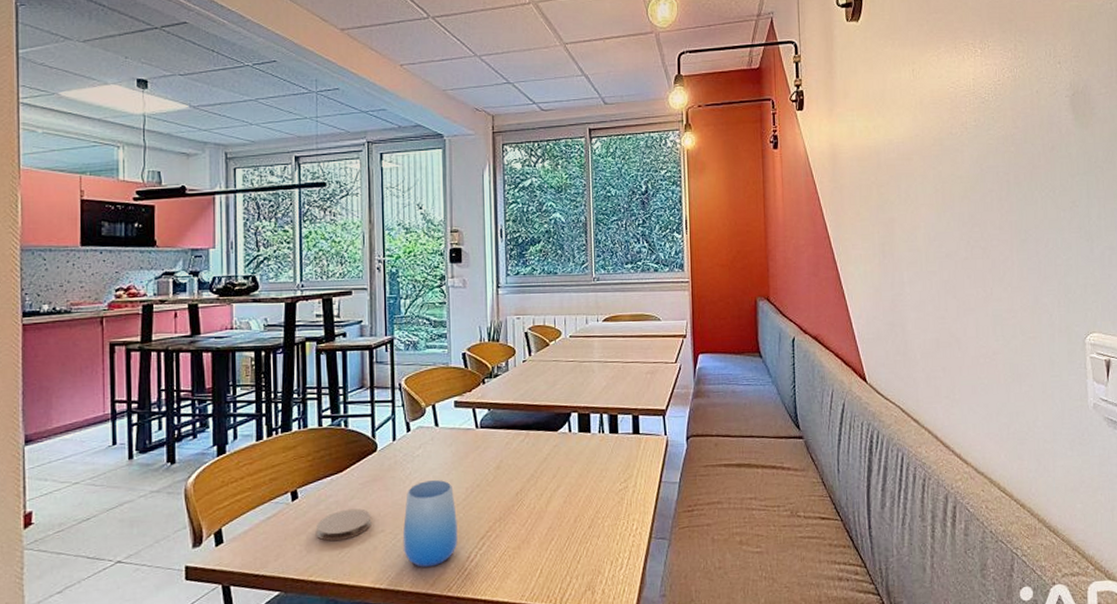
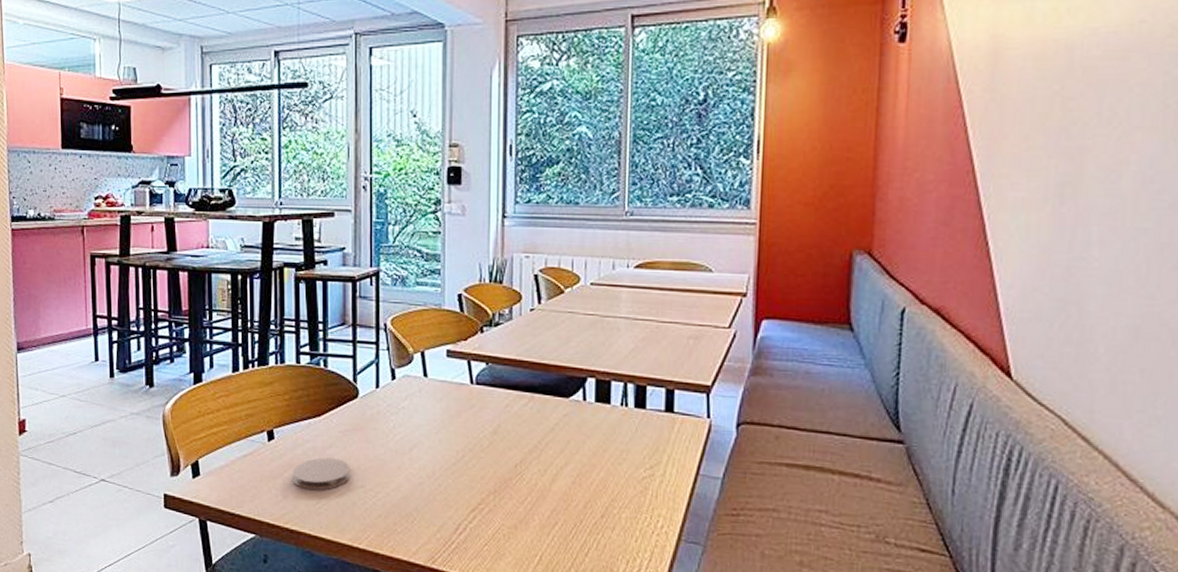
cup: present [402,480,458,567] -> none [384,437,445,534]

